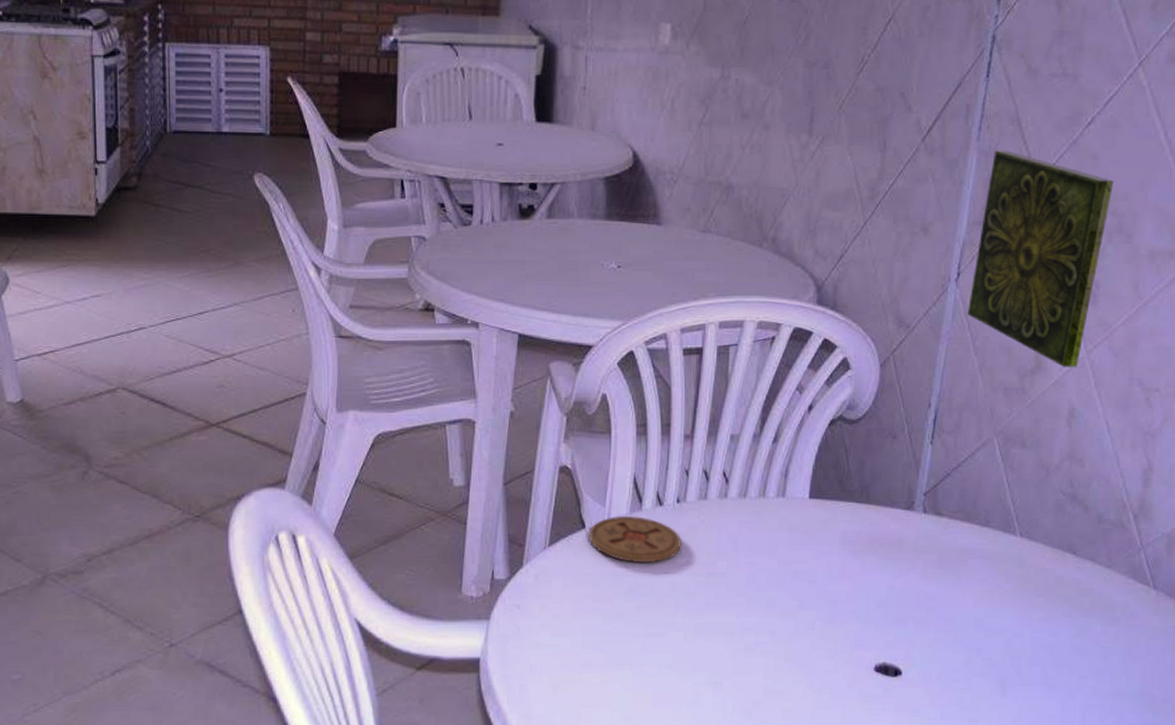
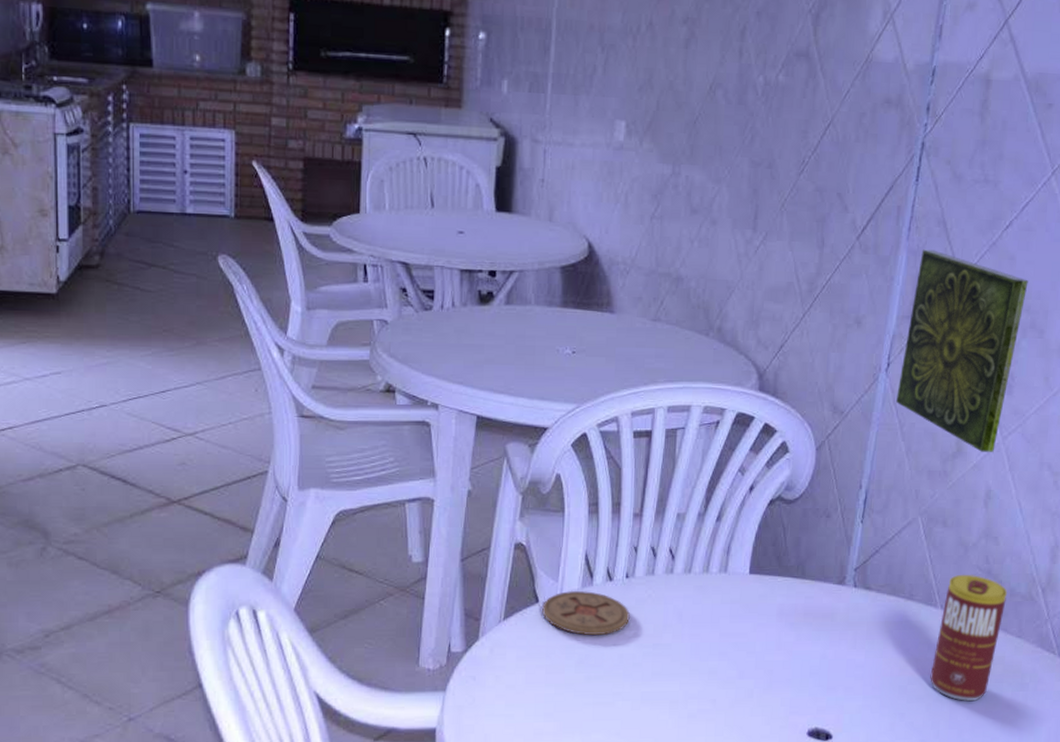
beverage can: none [1009,499,1095,637] -> present [930,574,1008,702]

